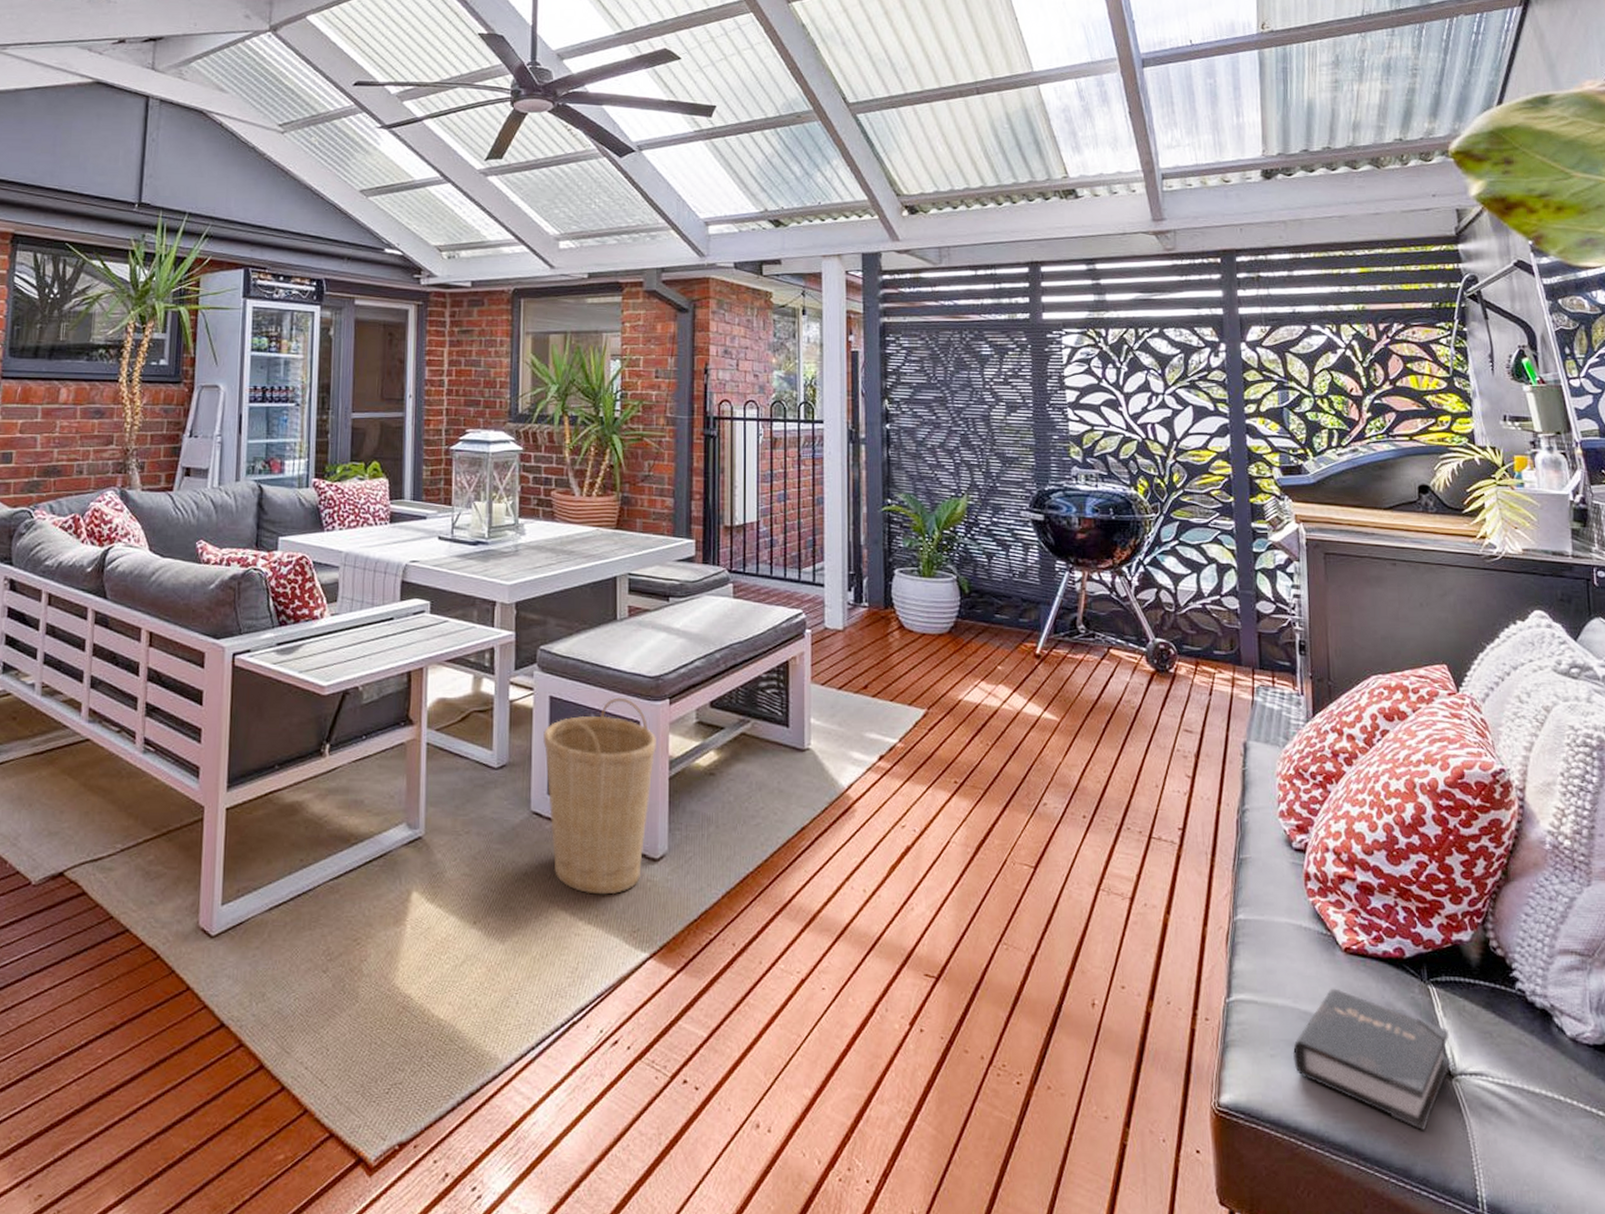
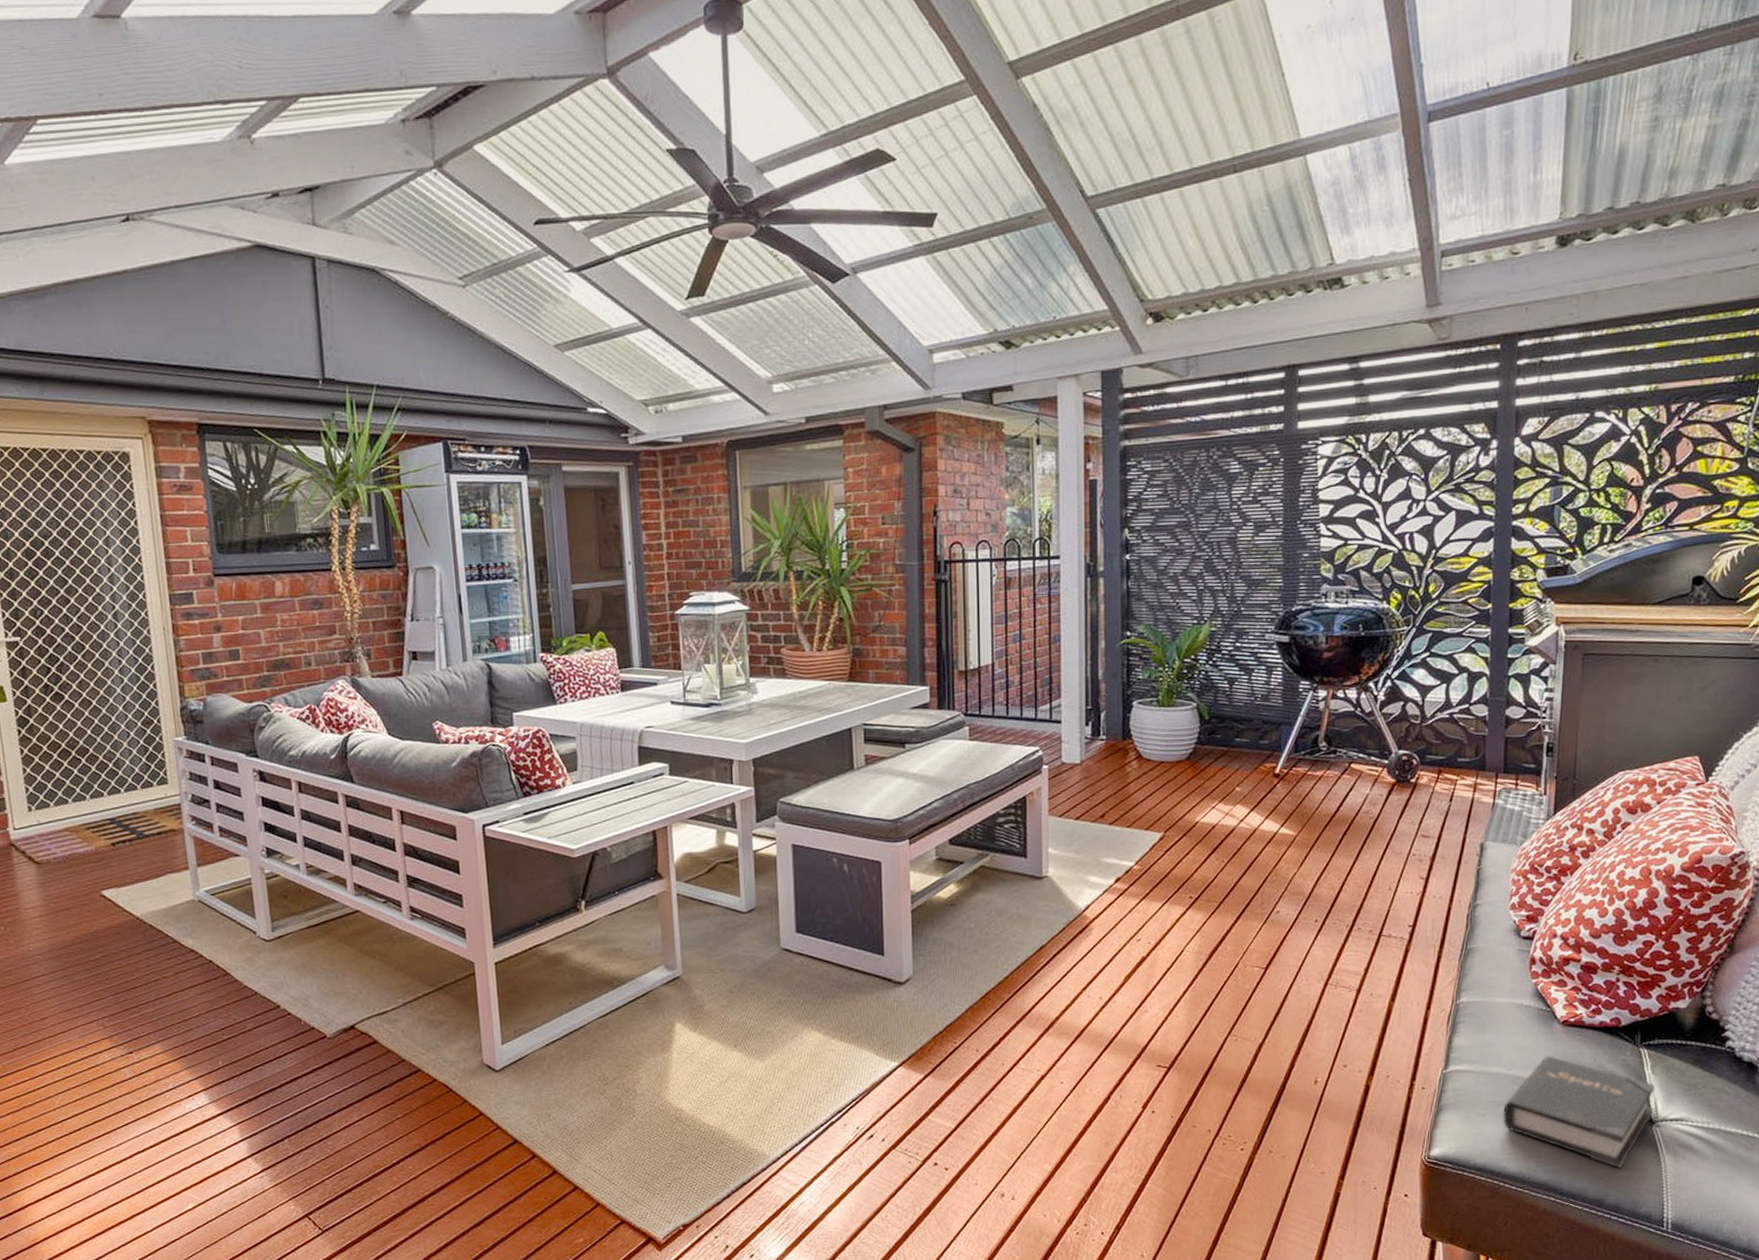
basket: present [542,697,656,895] -> none [787,841,898,1016]

